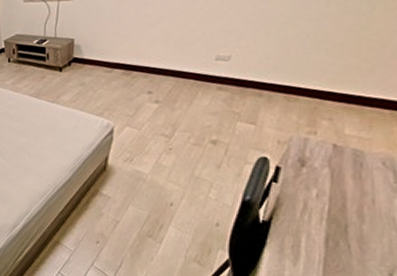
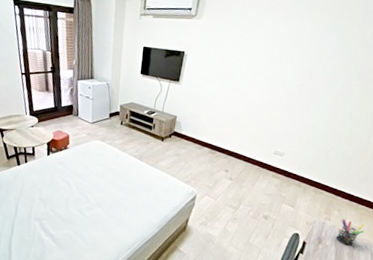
pen holder: none [329,129,379,165] -> present [336,219,365,246]

